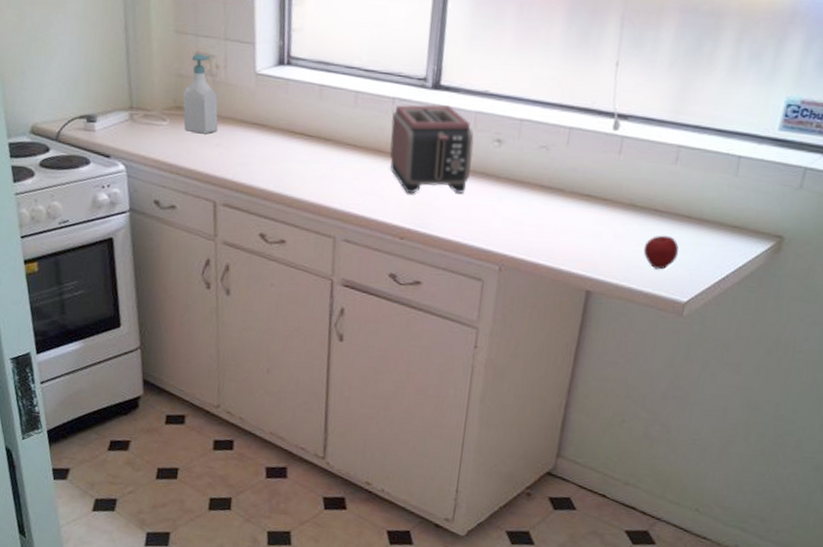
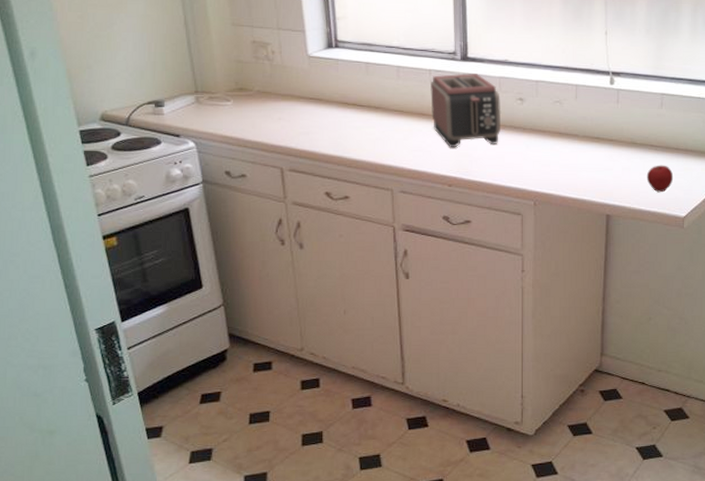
soap bottle: present [183,53,219,134] -> none [244,42,279,110]

